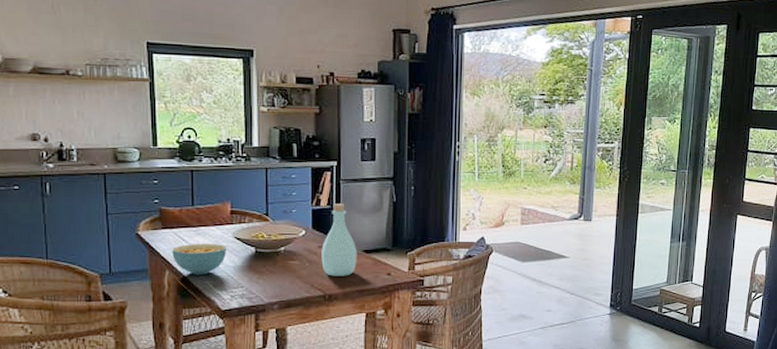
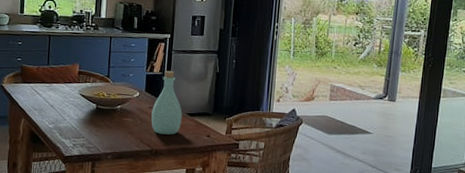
cereal bowl: present [172,243,227,275] -> none [28,97,73,125]

